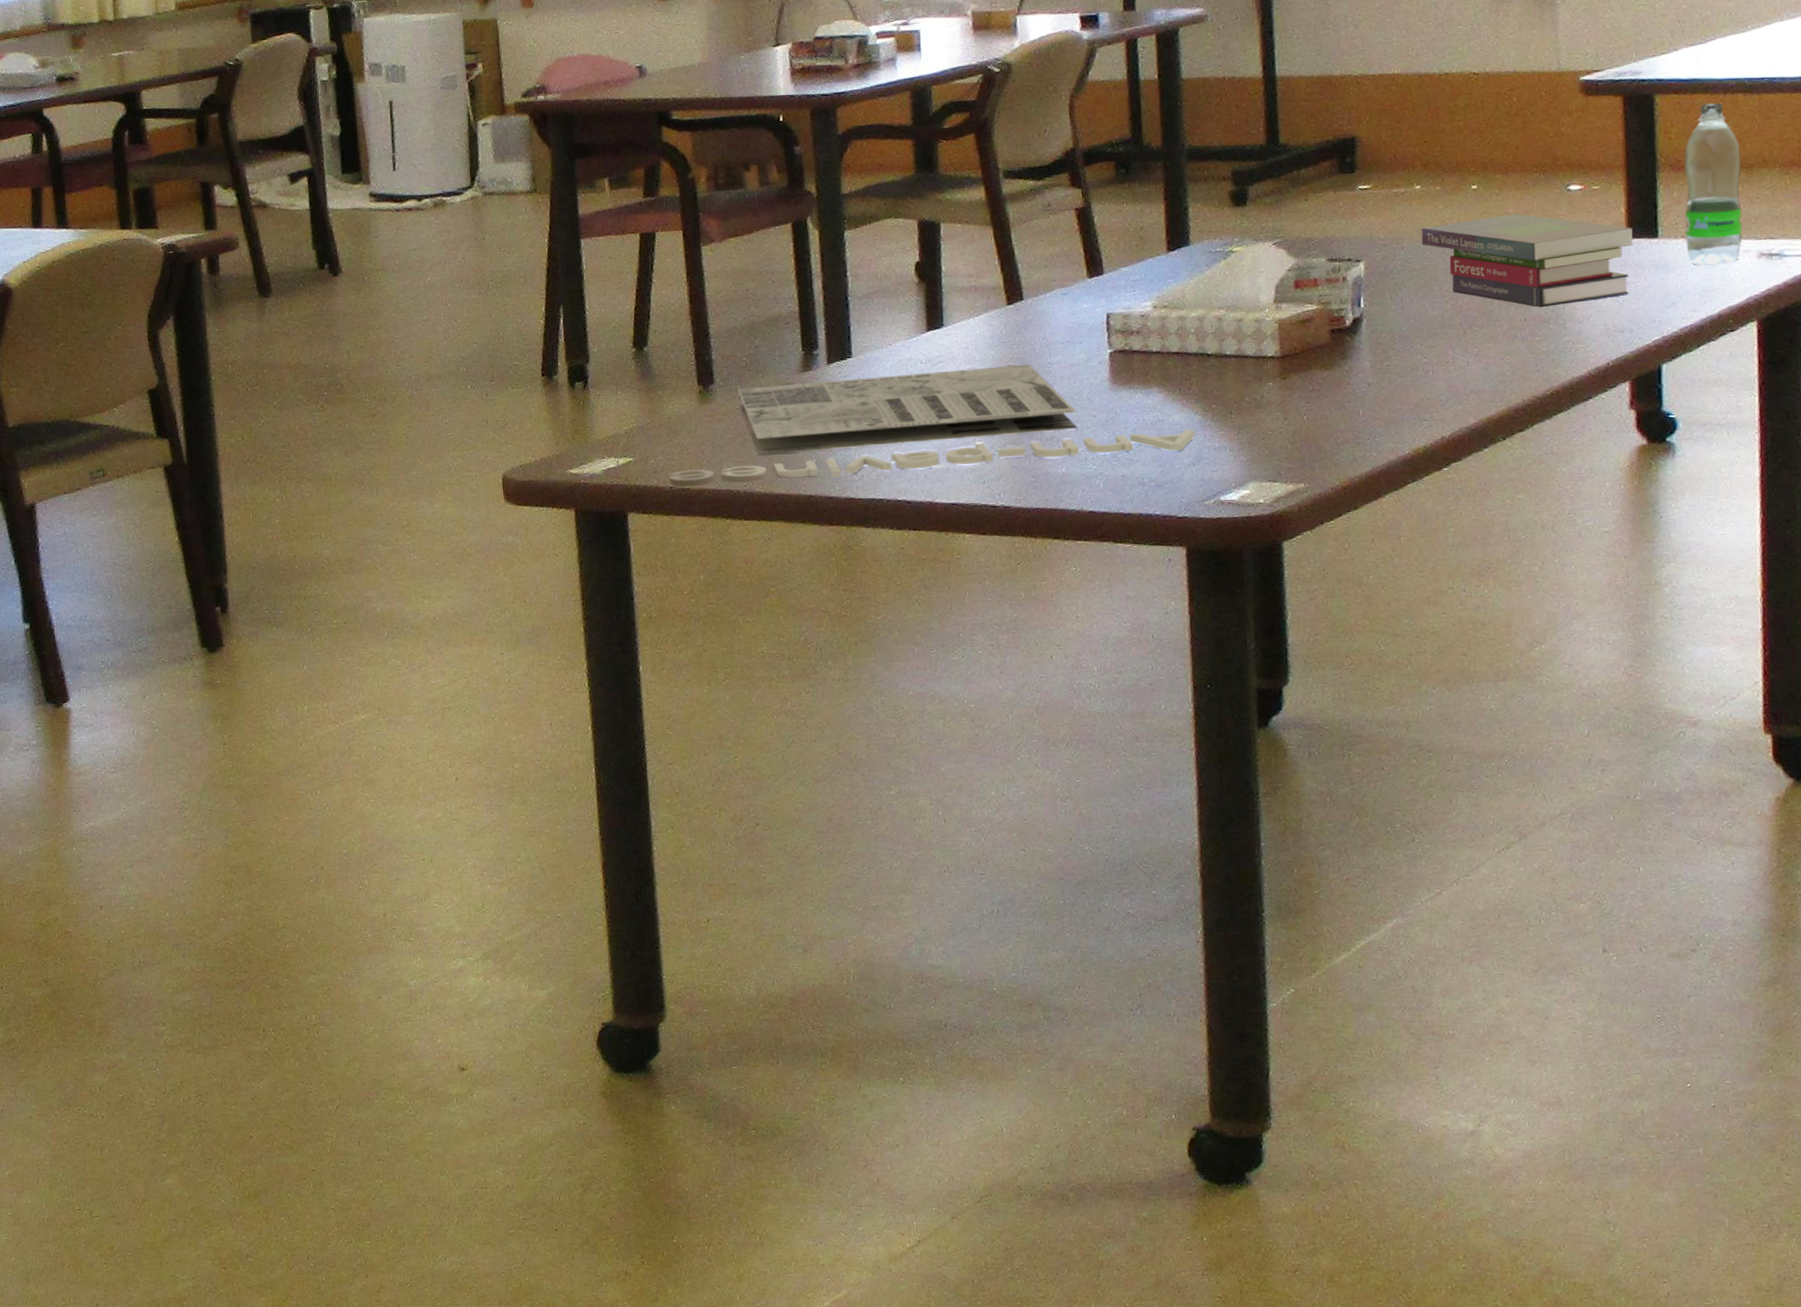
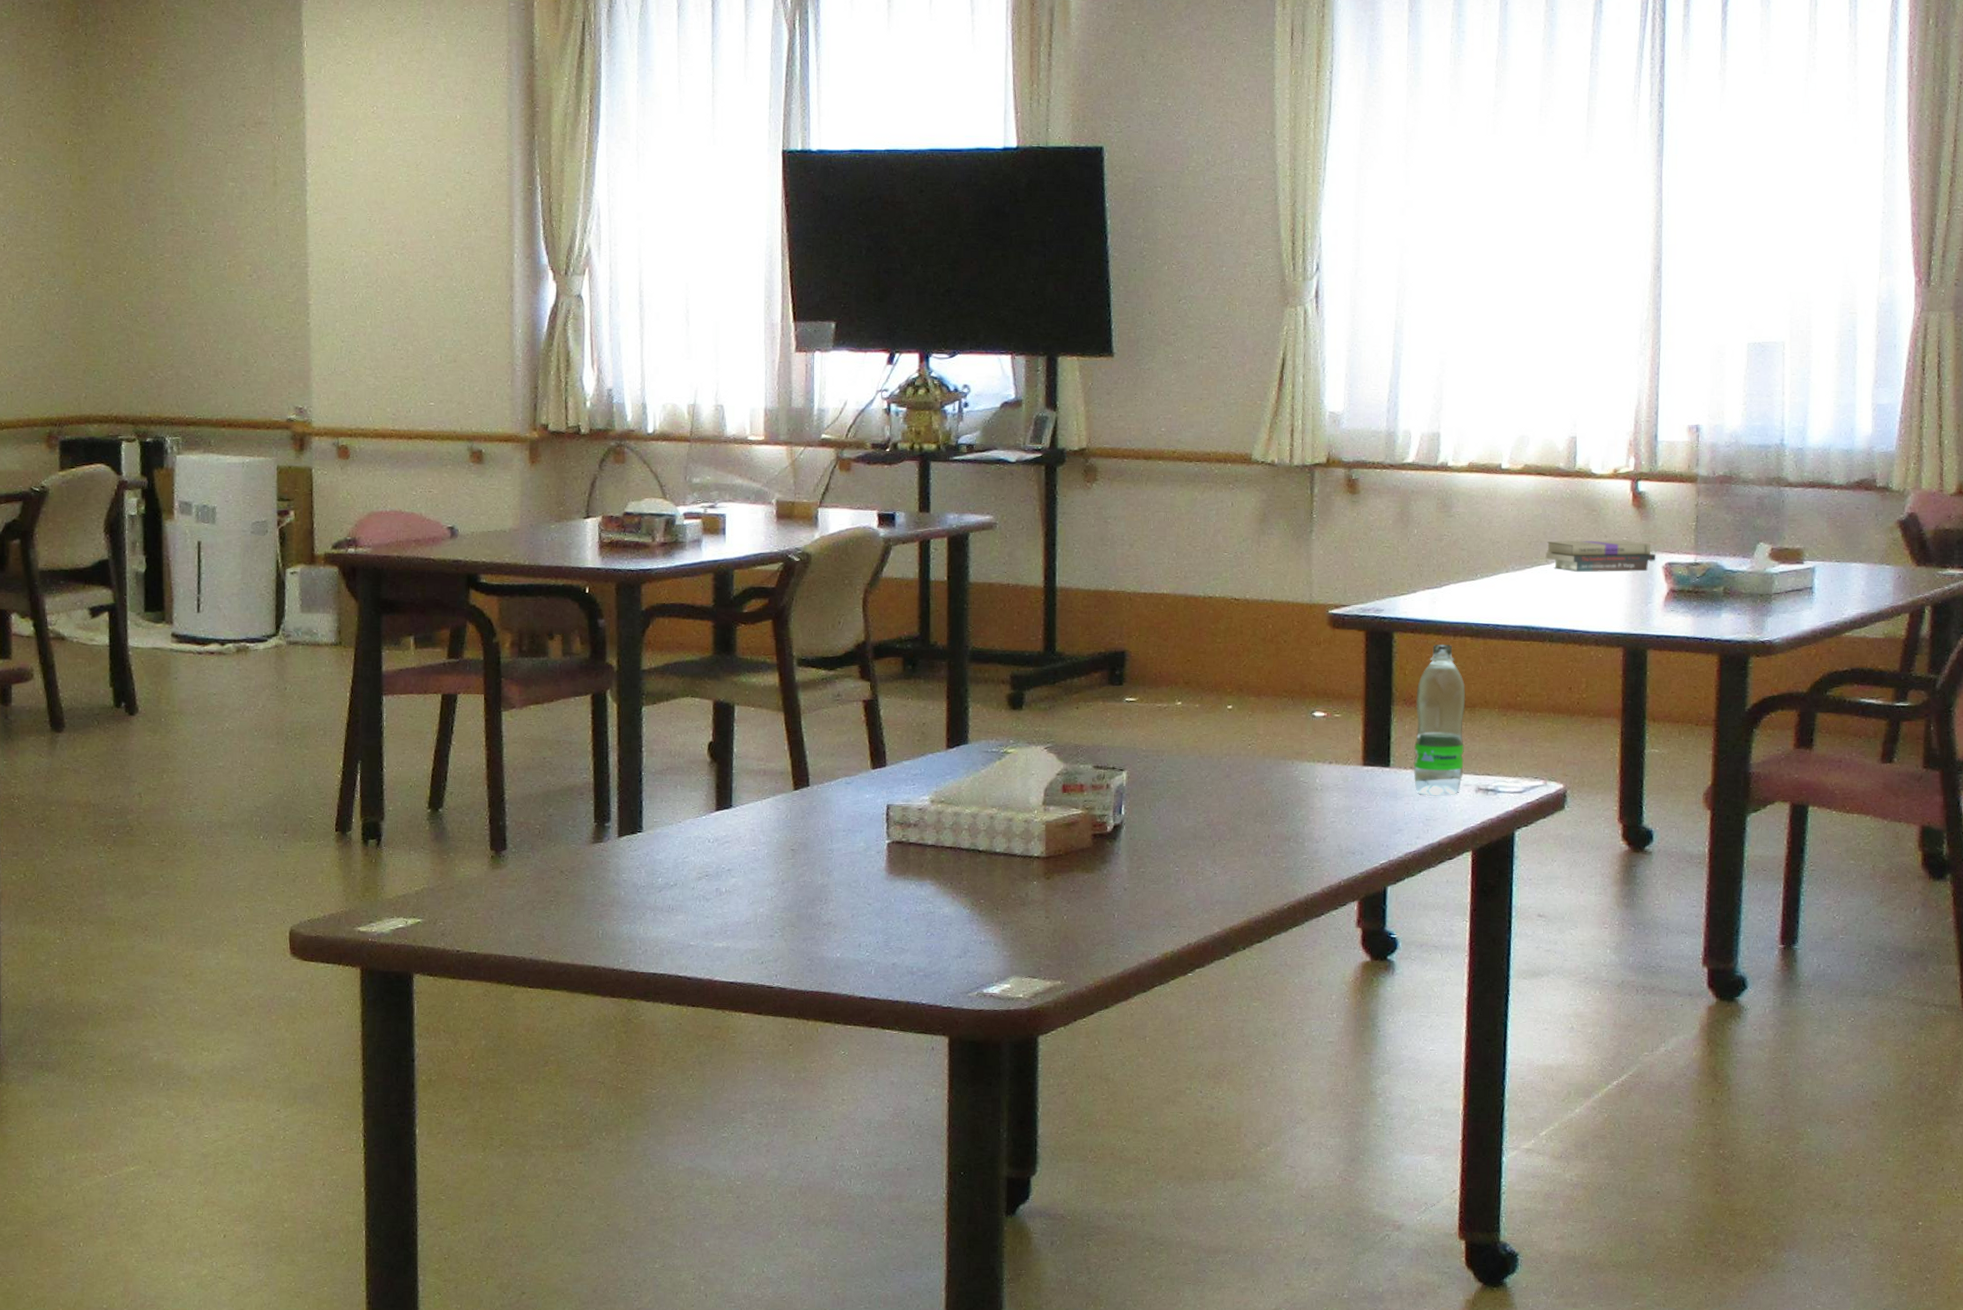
newspaper: present [669,364,1195,488] -> none [457,849,963,952]
books: present [1421,214,1633,308] -> none [1180,736,1367,826]

